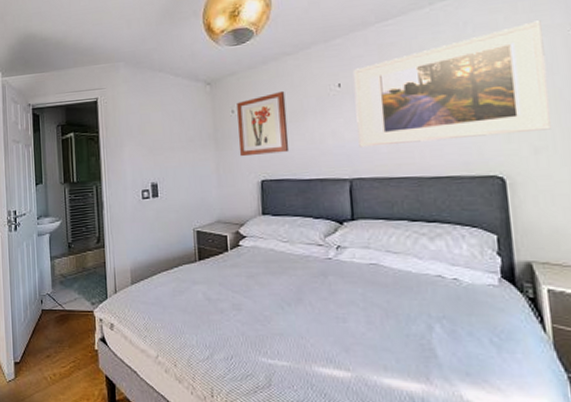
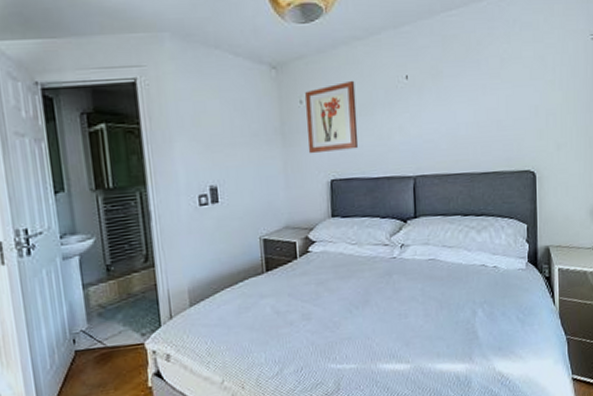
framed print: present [352,20,551,148] -> none [419,24,571,144]

